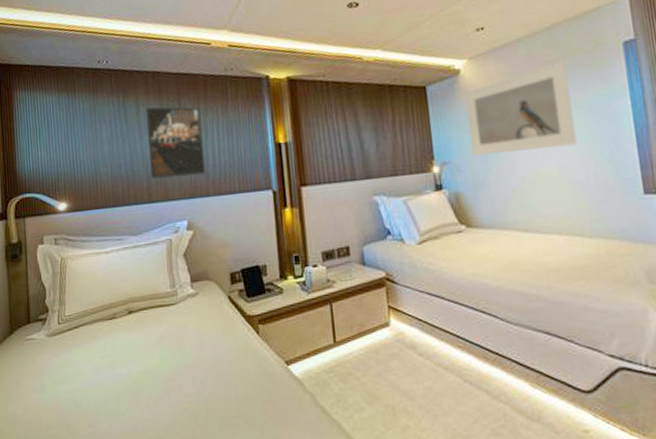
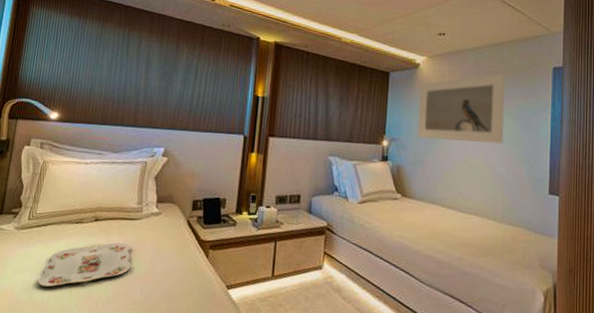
serving tray: none [81,333,178,393] -> present [37,242,132,287]
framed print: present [145,106,206,179] -> none [139,43,196,111]

